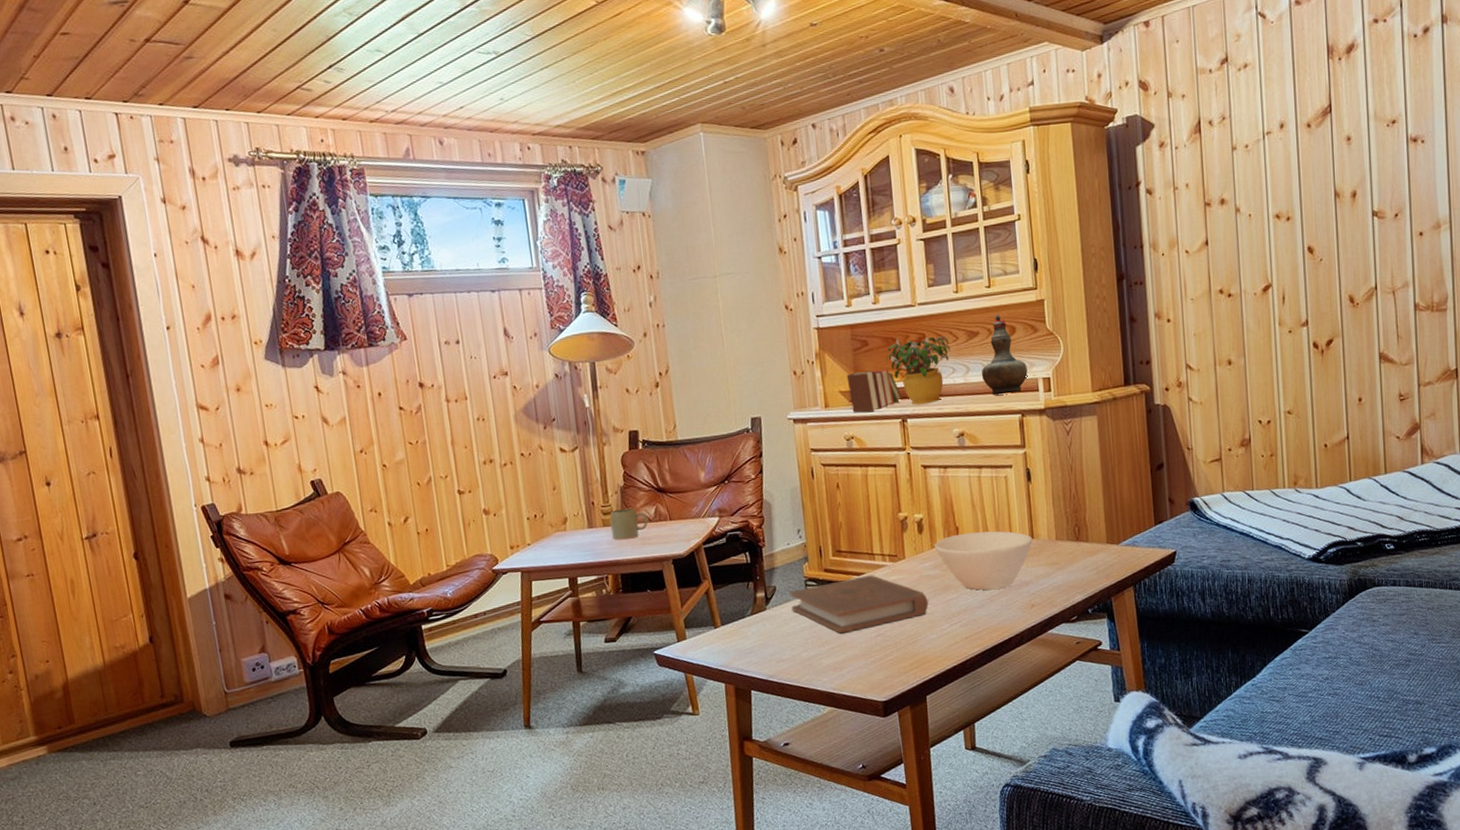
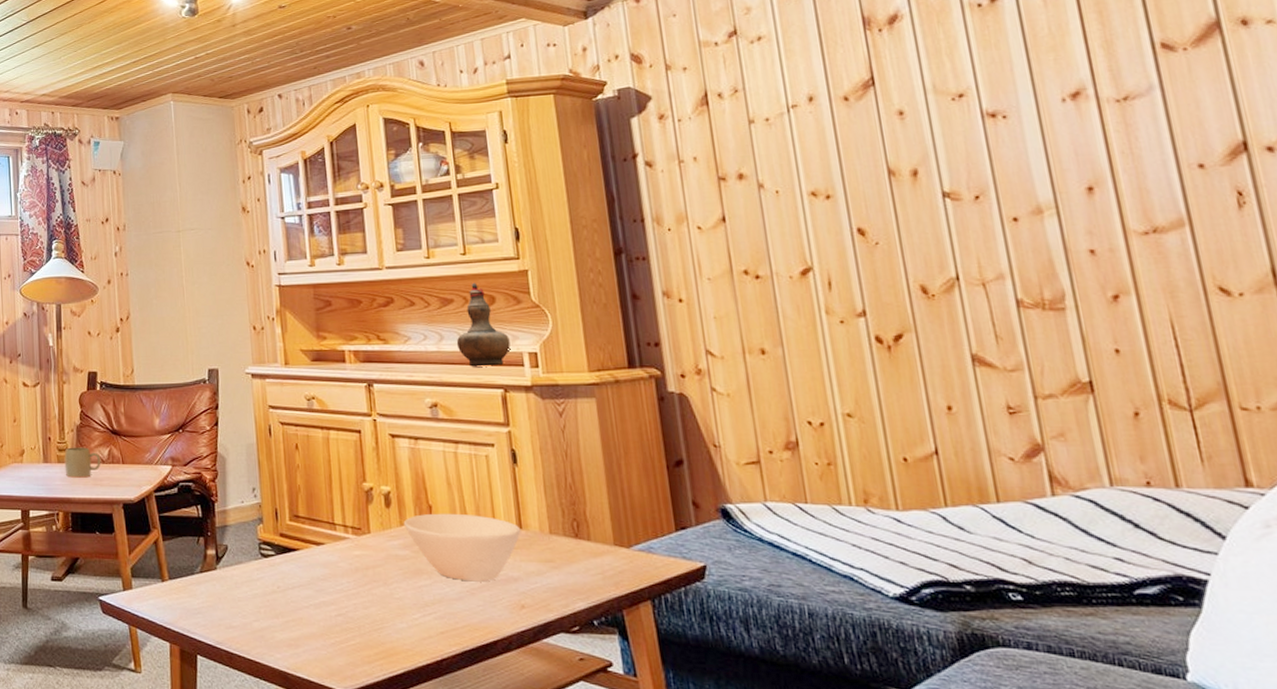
book: present [790,575,929,634] -> none [242,546,397,607]
books: present [846,368,902,413] -> none [308,330,368,374]
potted flower: present [886,336,951,405] -> none [350,299,422,370]

